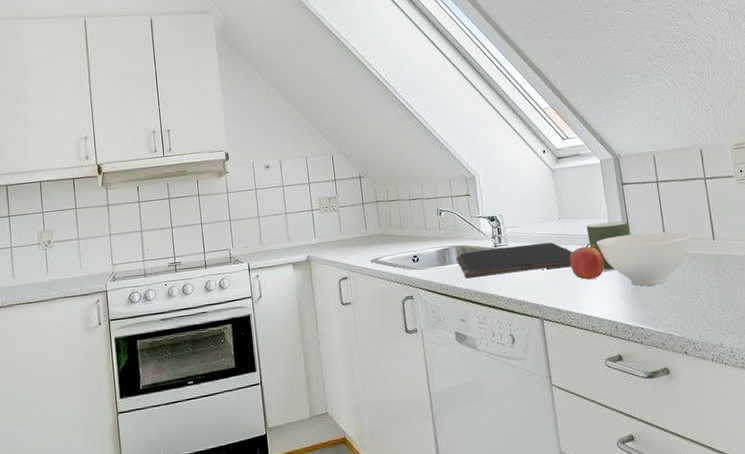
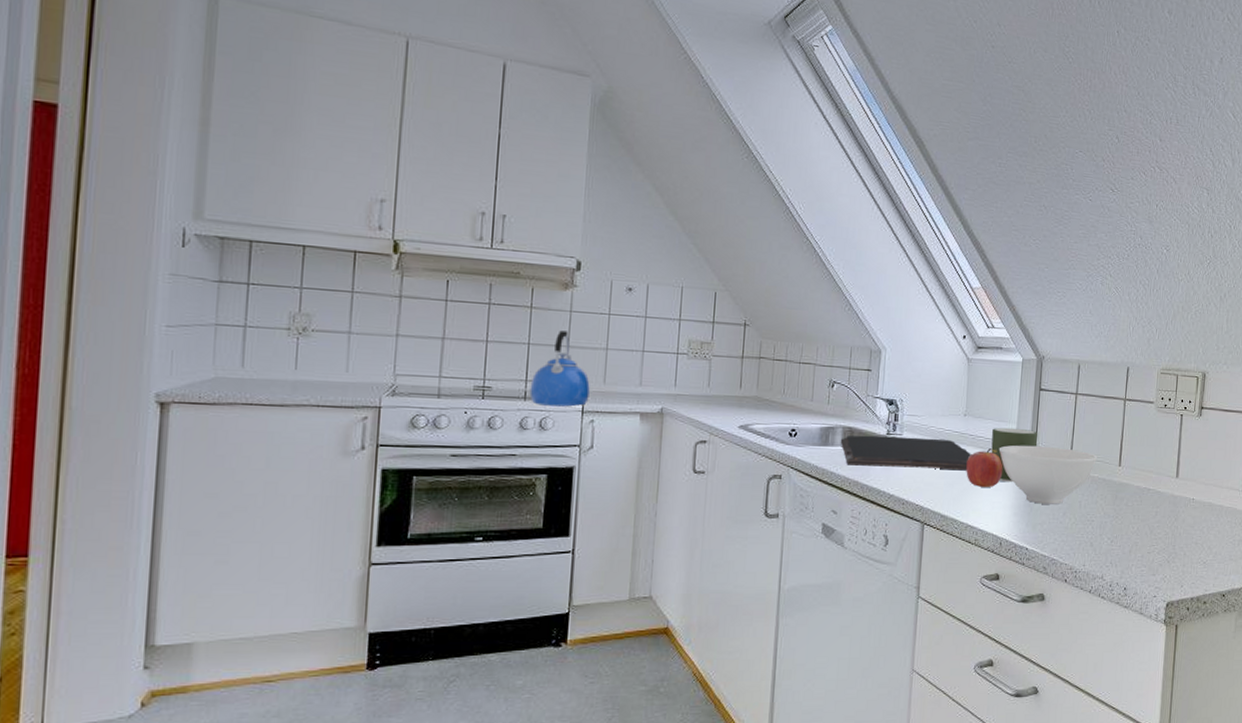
kettle: none [207,208,252,270] -> present [529,330,590,407]

